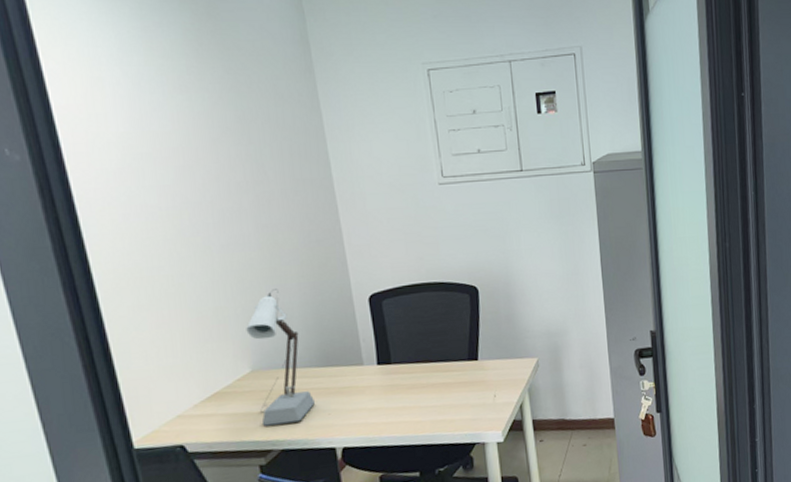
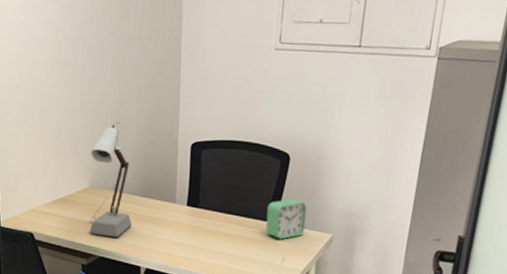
alarm clock: none [466,331,510,376] -> present [265,198,307,240]

